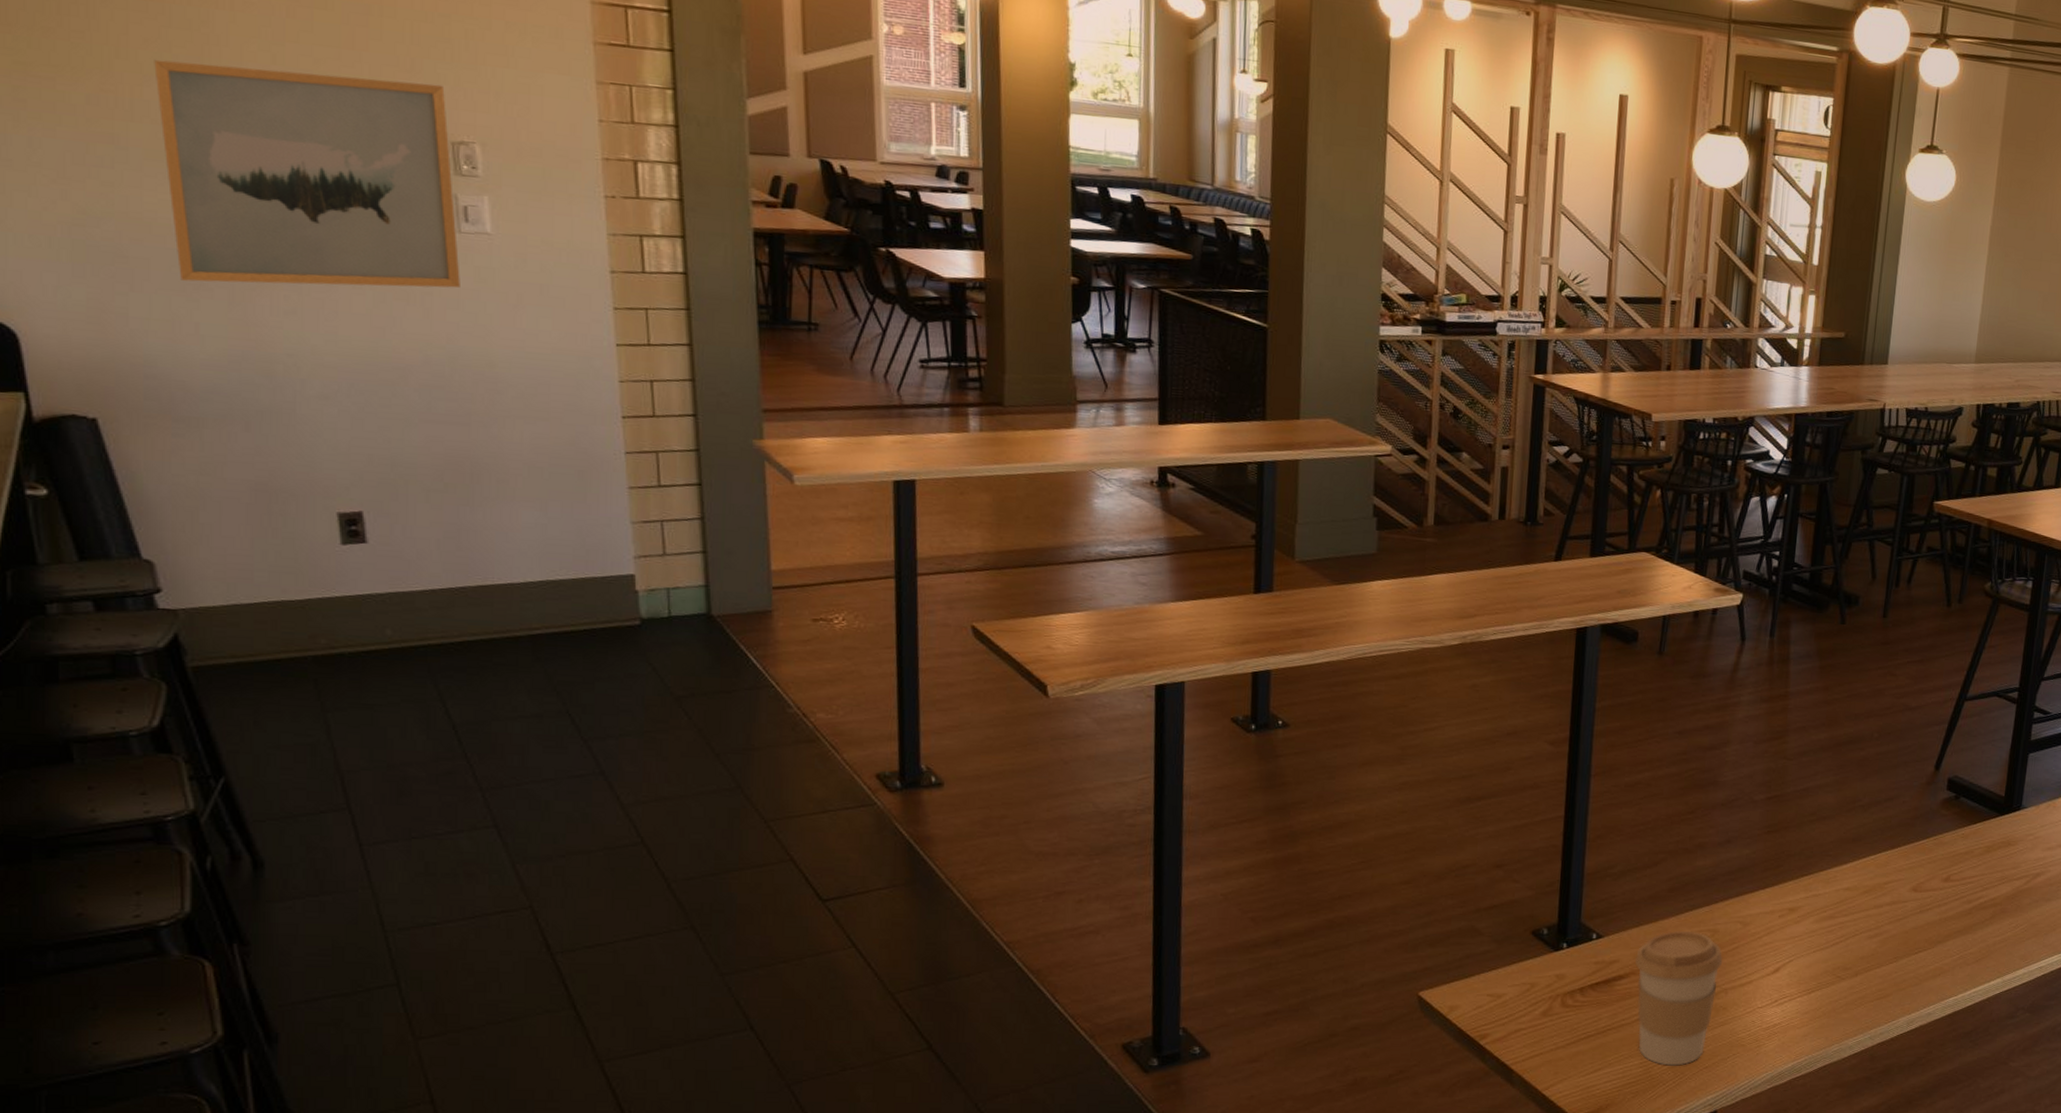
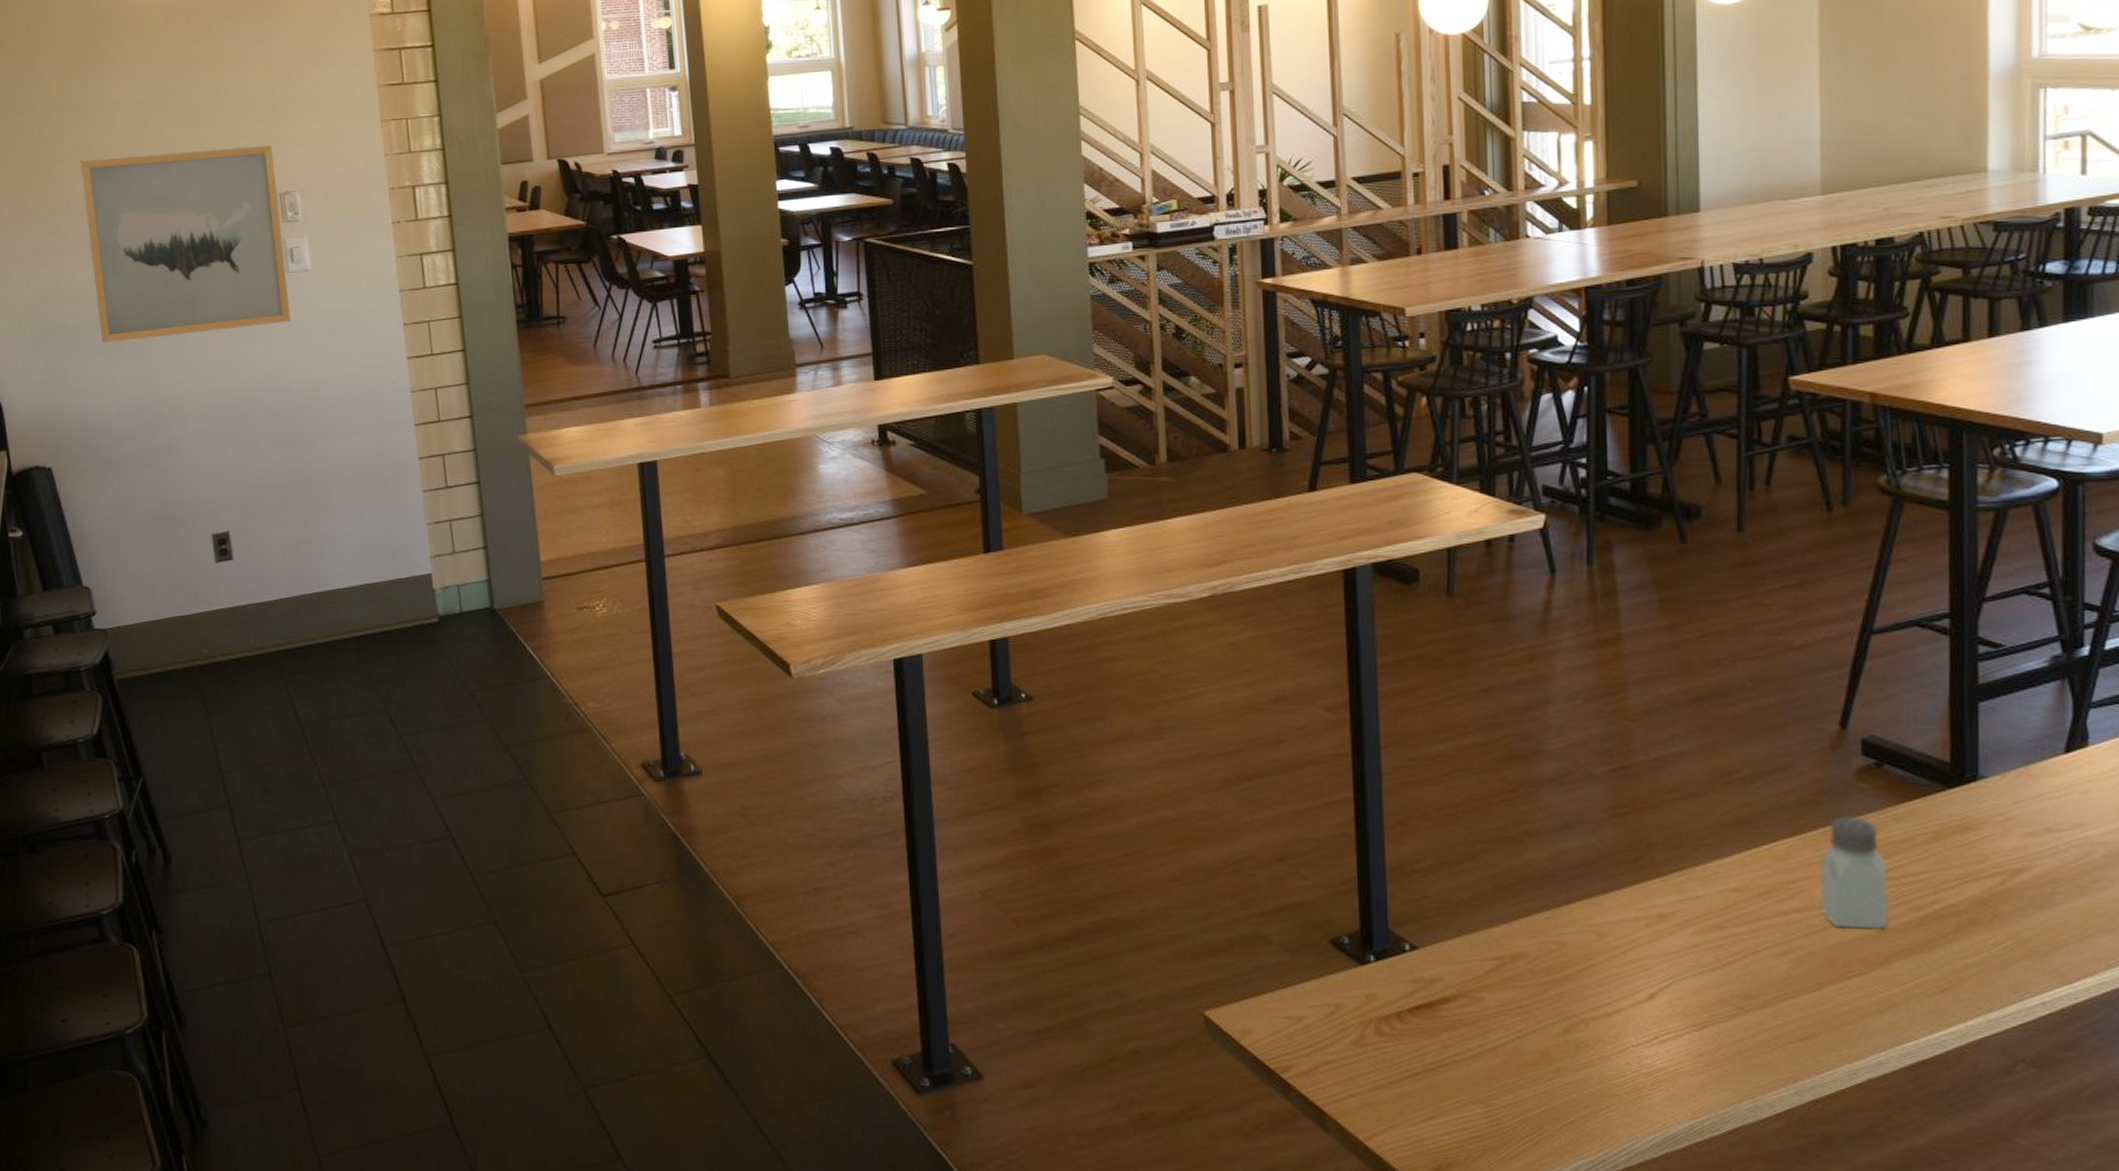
coffee cup: present [1634,930,1723,1066] -> none [1461,941,1577,1118]
saltshaker: none [1905,835,1952,918] -> present [1820,817,1889,930]

